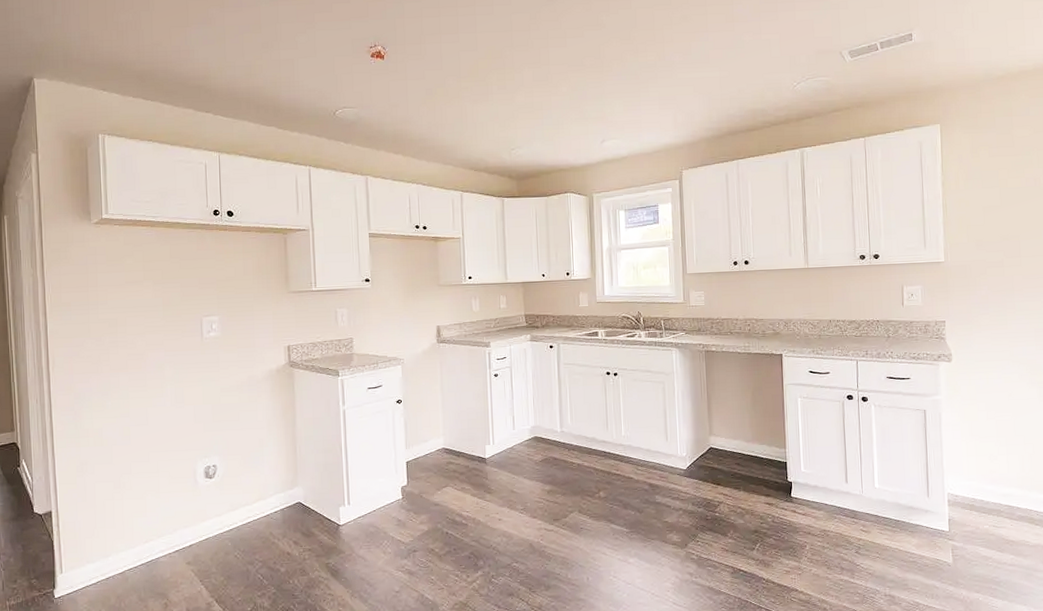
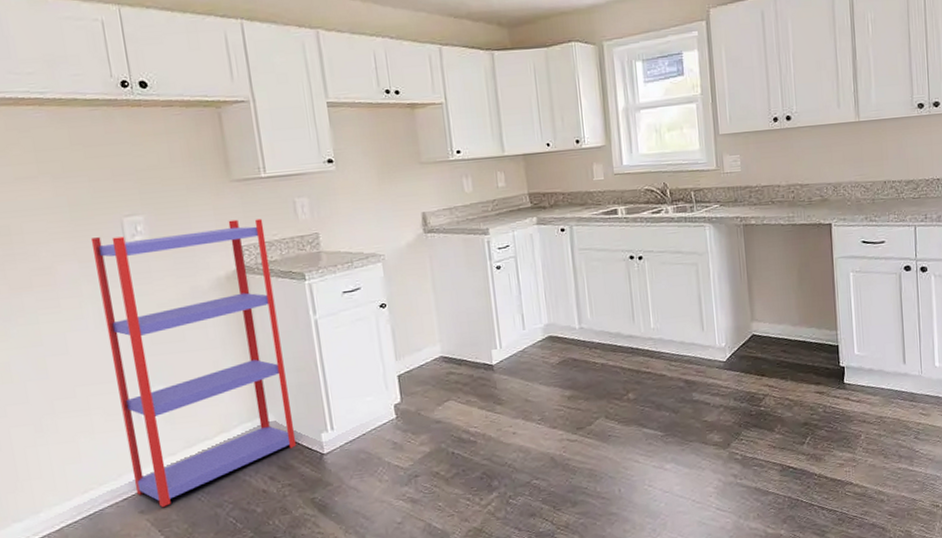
shelving unit: none [176,323,319,560] -> present [90,218,297,507]

